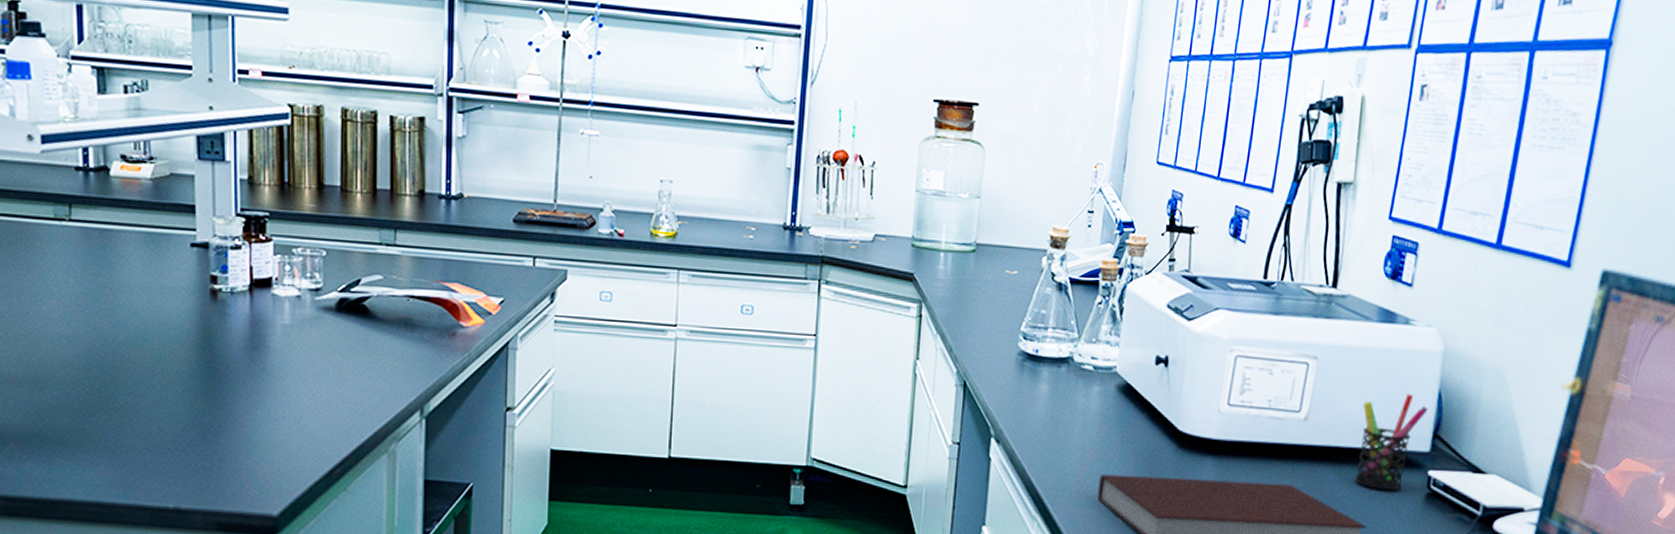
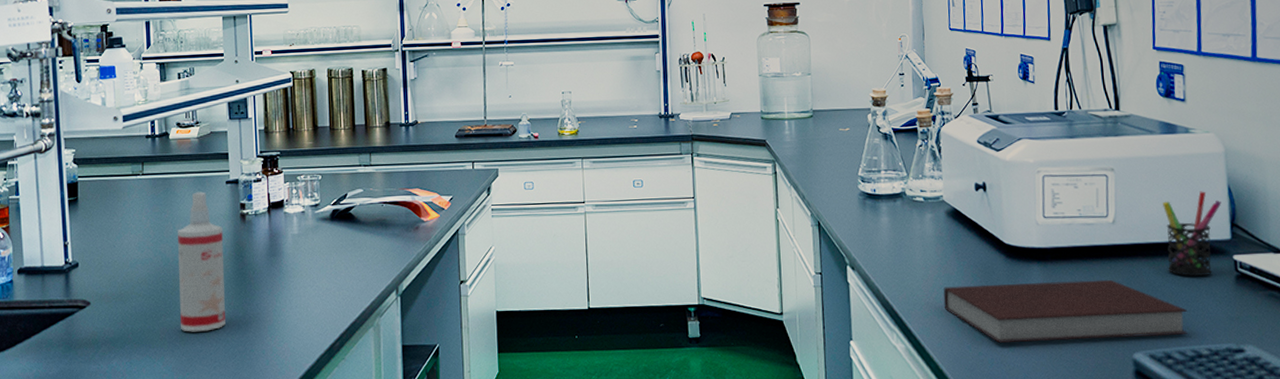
spray bottle: none [120,253,186,438] -> present [178,191,225,332]

